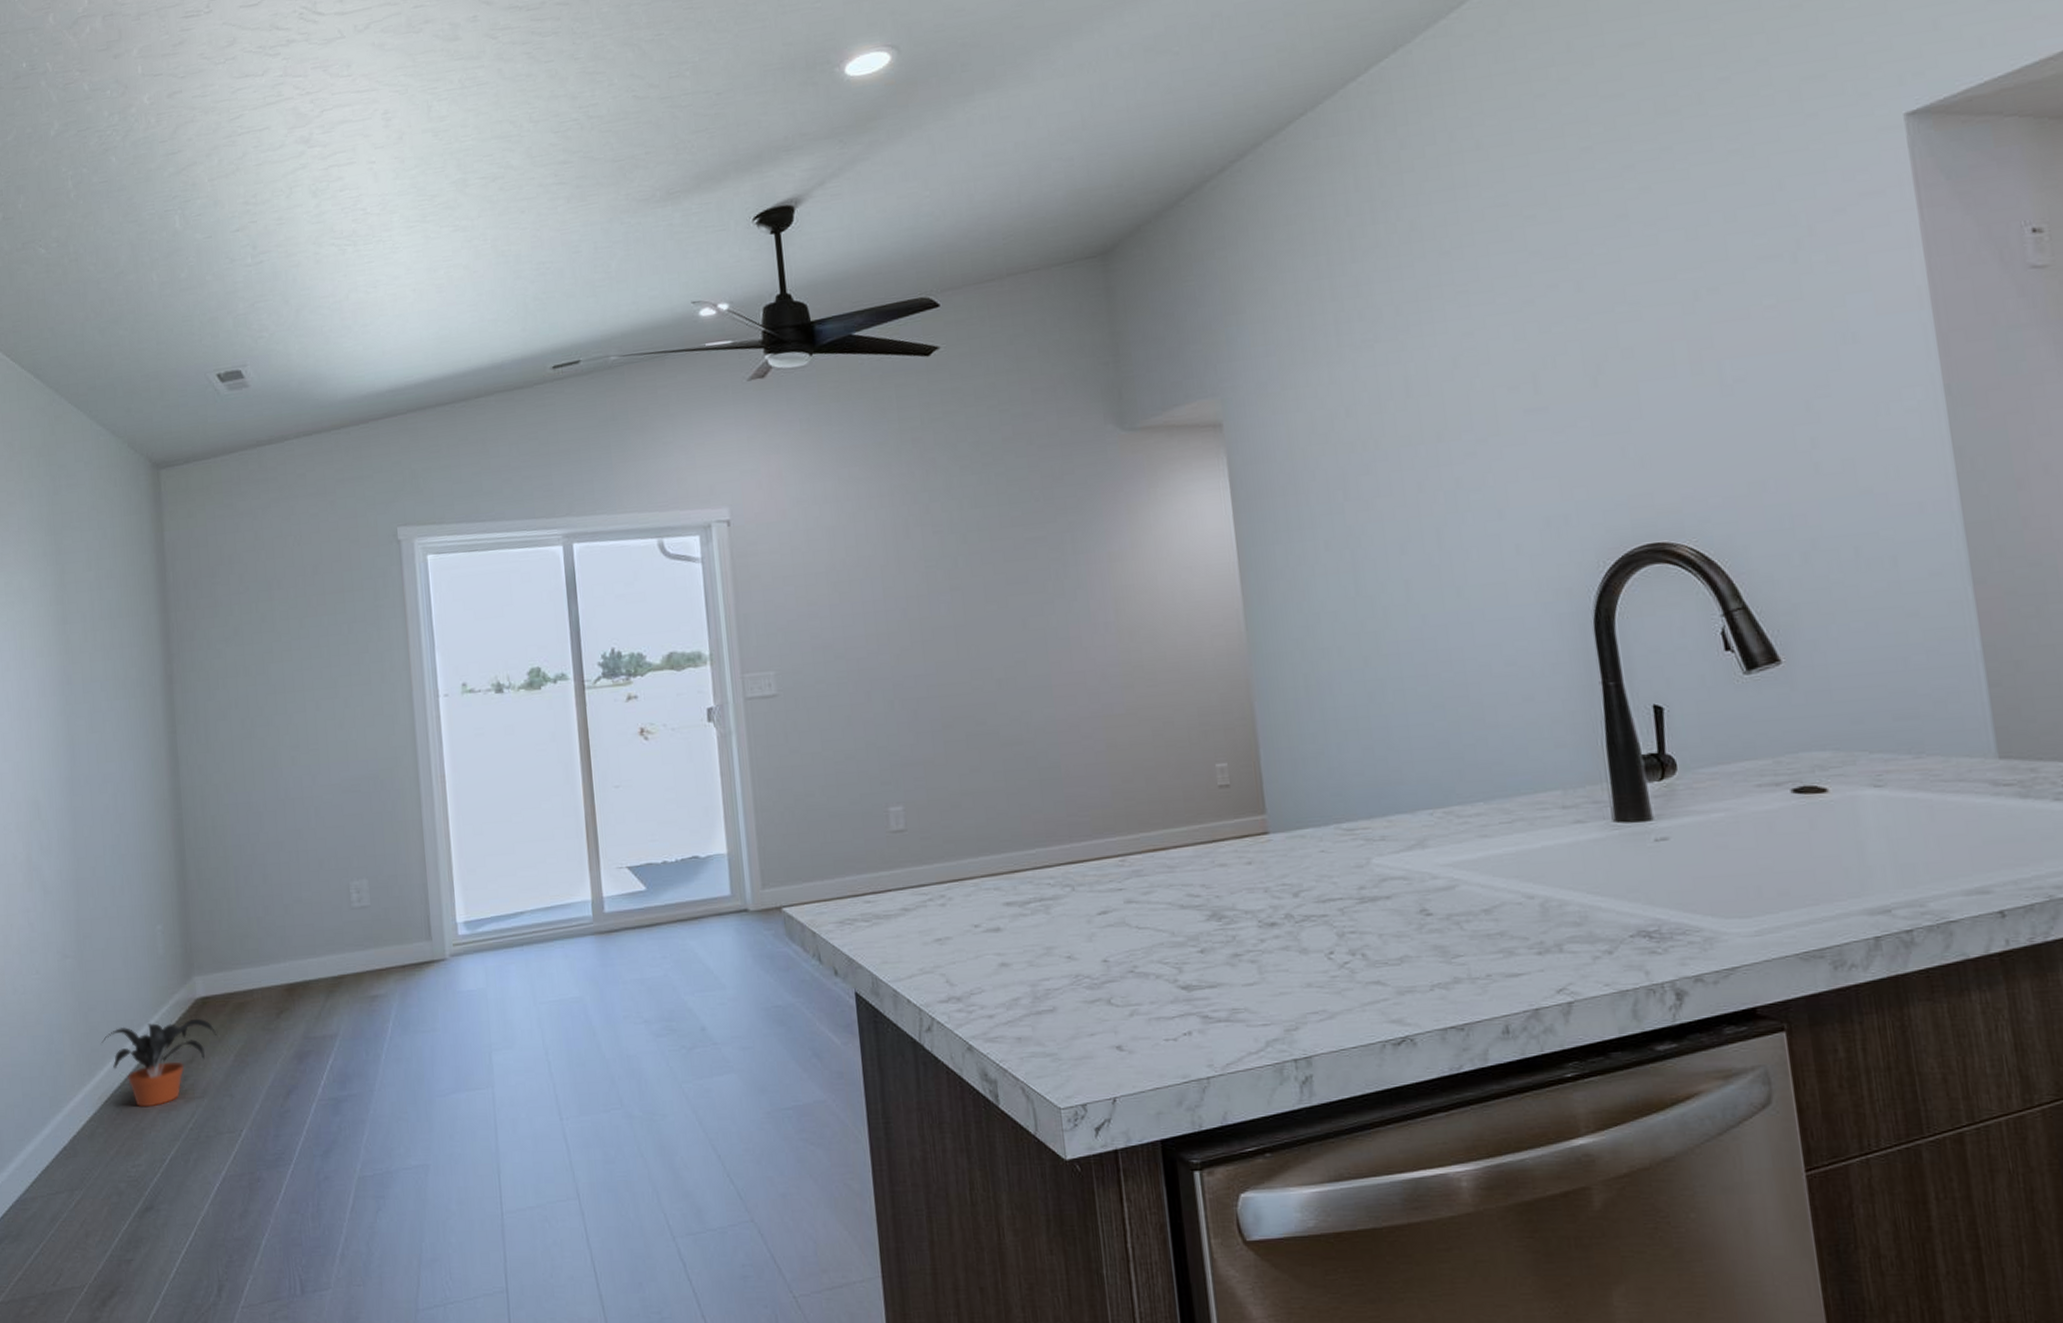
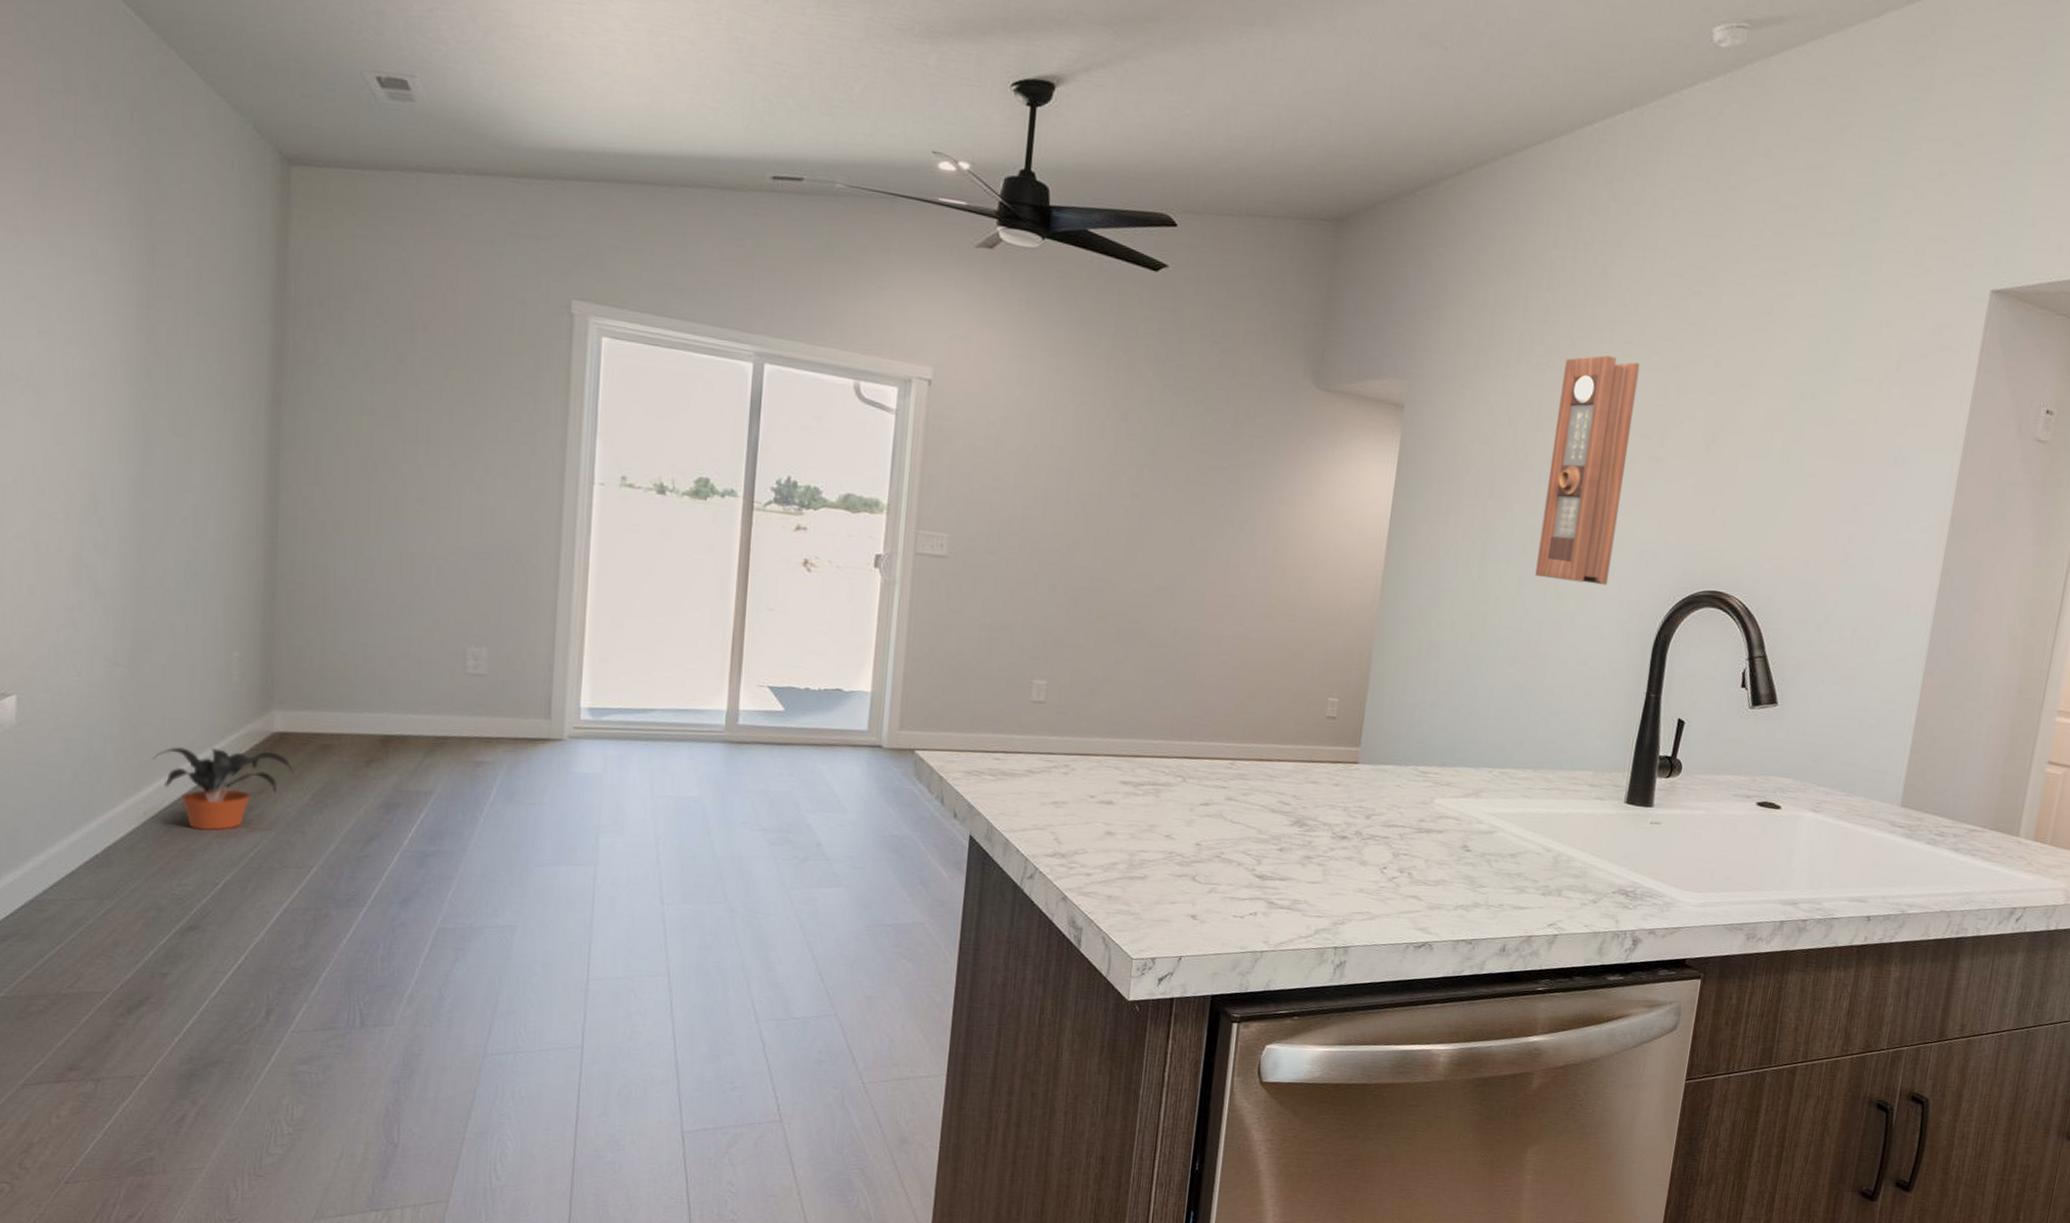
pendulum clock: none [1394,310,1516,574] -> present [1535,355,1640,585]

